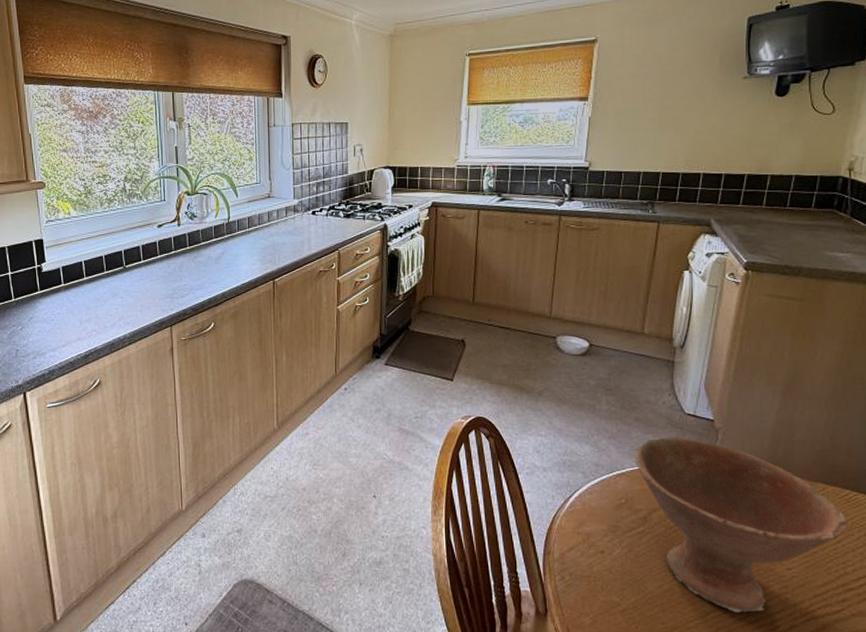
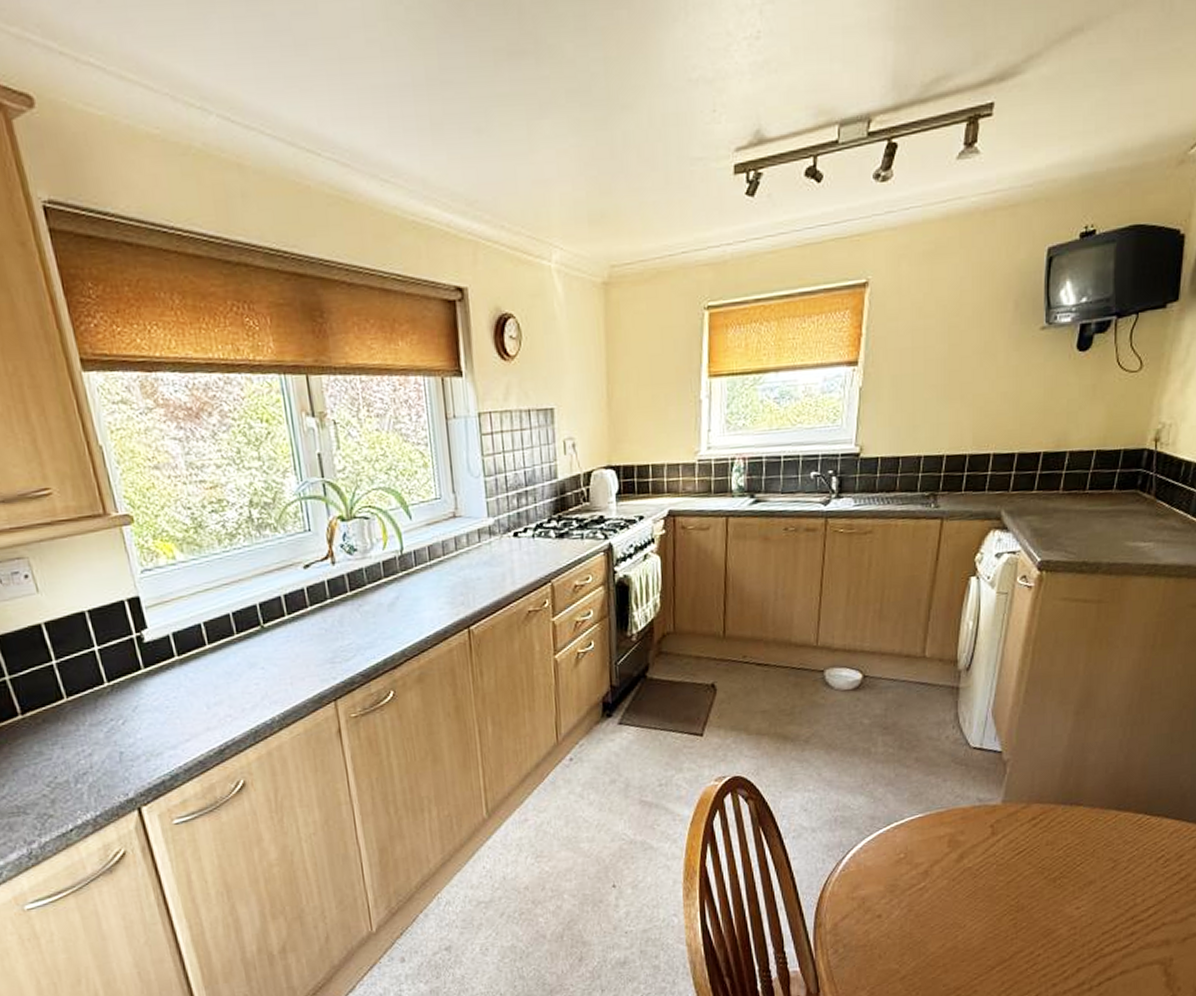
bowl: present [634,437,848,612] -> none [914,775,1139,963]

